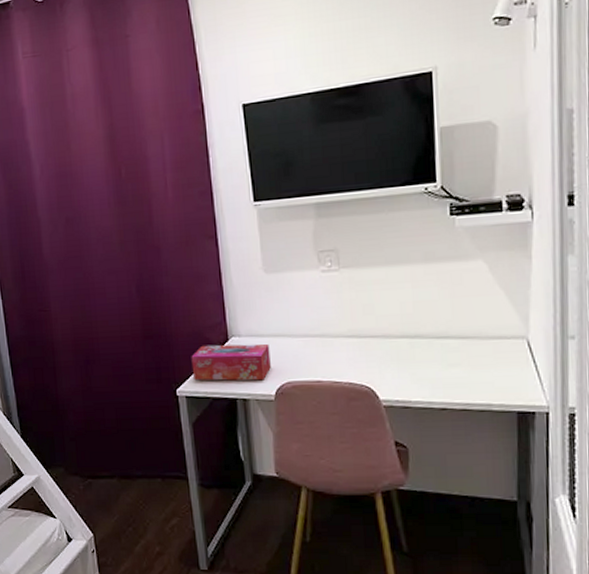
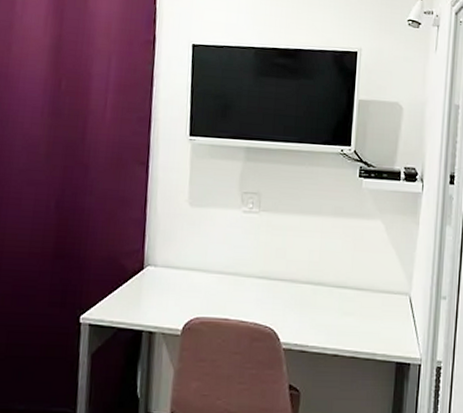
tissue box: present [191,344,271,381] -> none [100,271,184,314]

